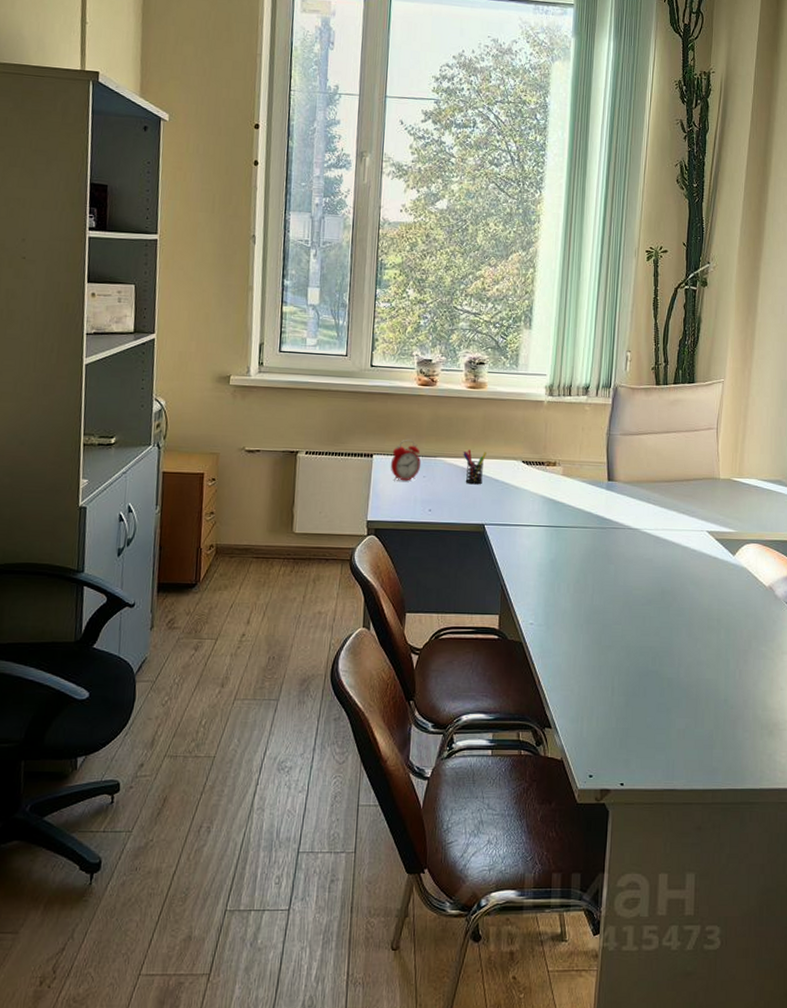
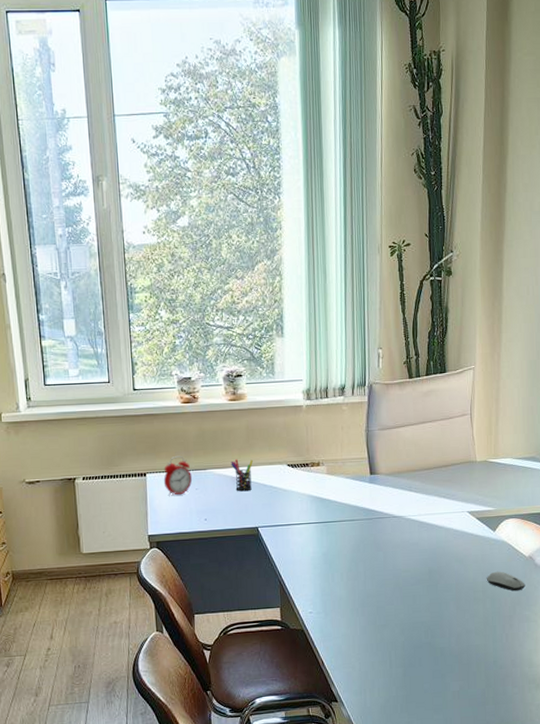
computer mouse: none [722,599,764,624] -> present [486,571,526,591]

